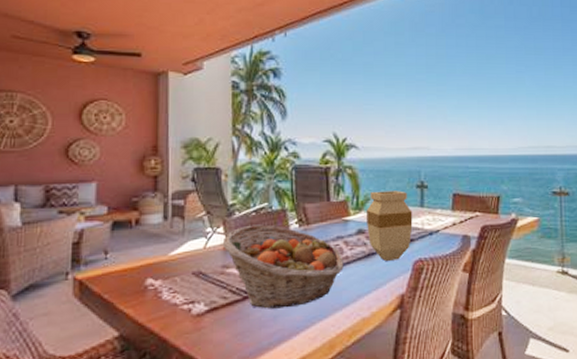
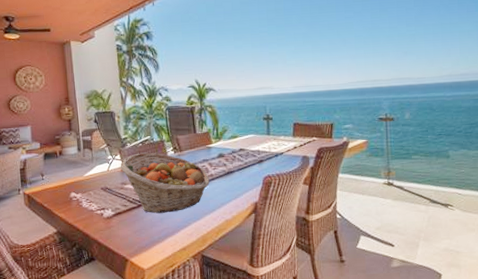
vase: present [367,190,413,262] -> none [225,123,262,178]

